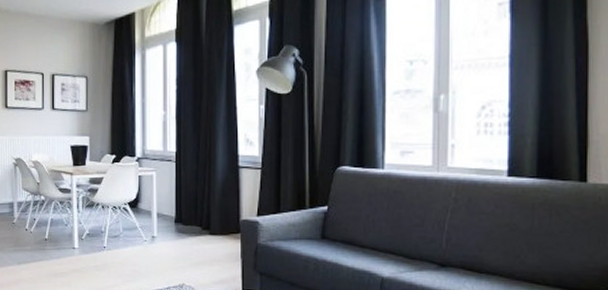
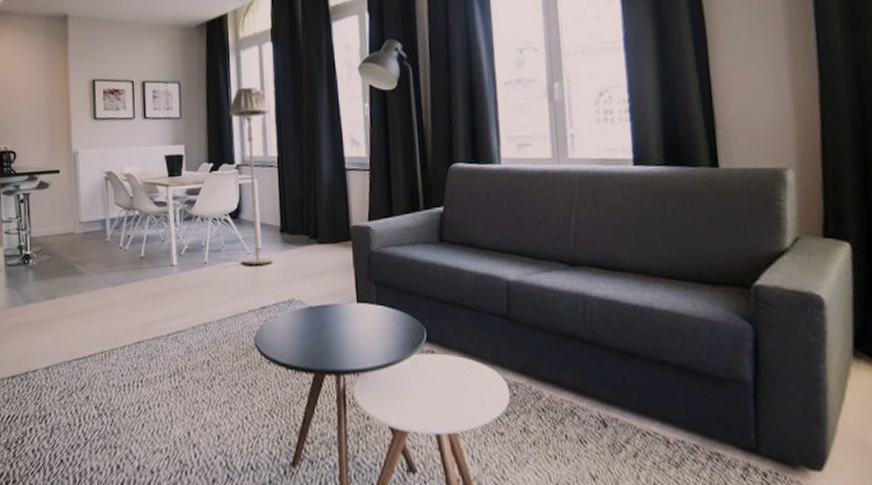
floor lamp: none [133,84,170,251] -> present [229,86,273,265]

